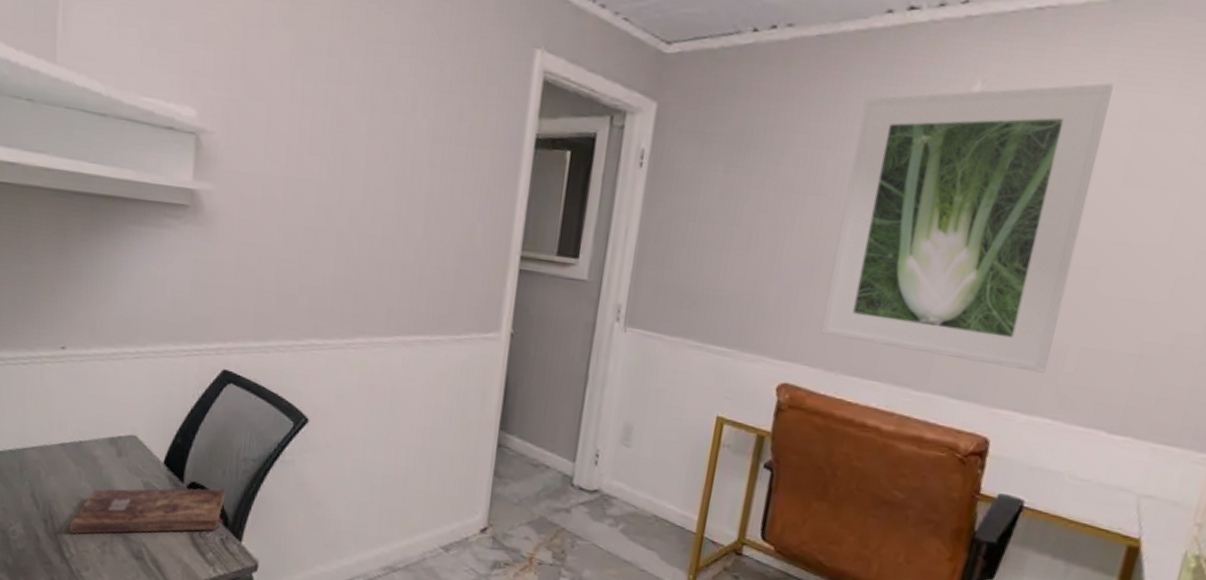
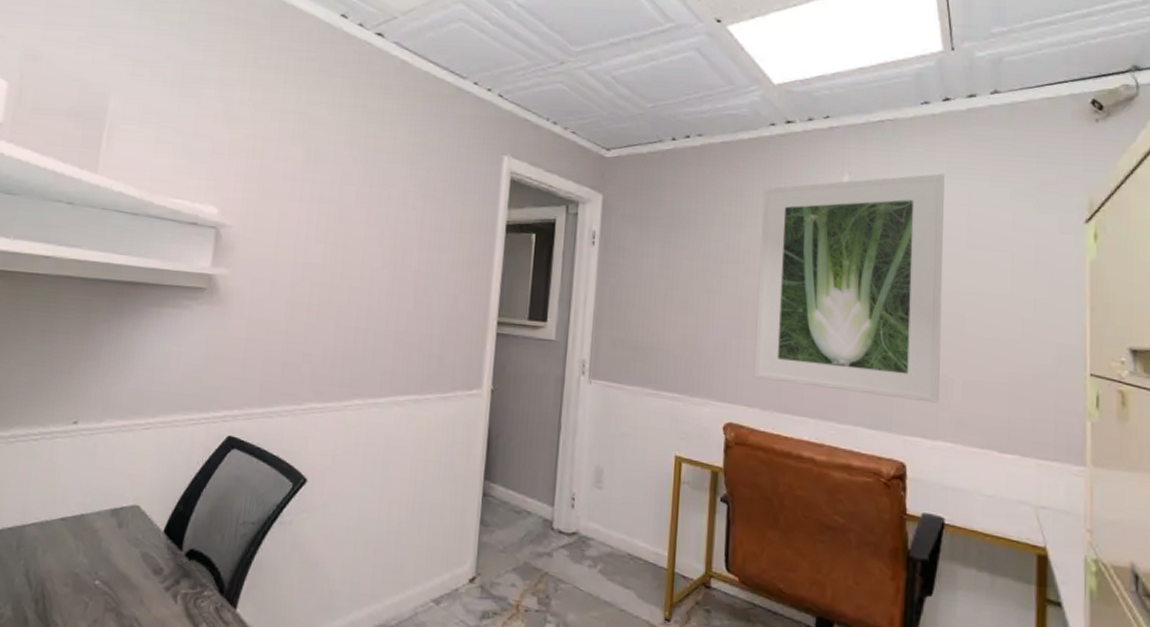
bible: present [69,488,226,534] -> none [60,554,224,613]

